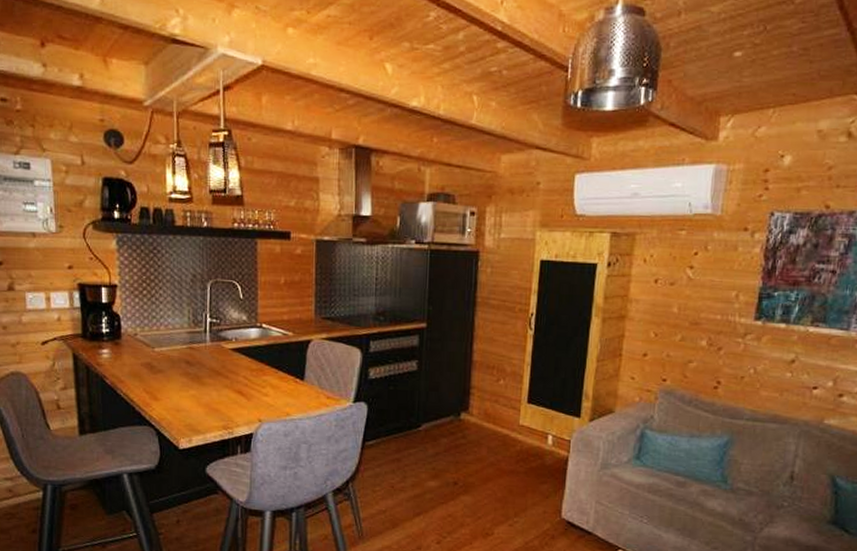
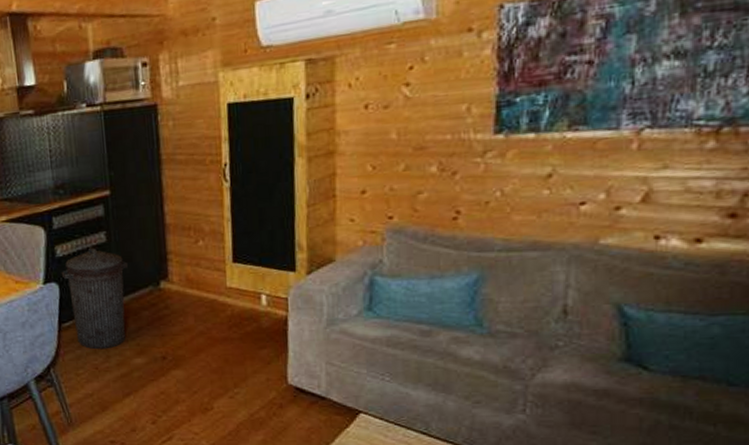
trash can: none [371,373,434,470] -> present [61,247,128,350]

